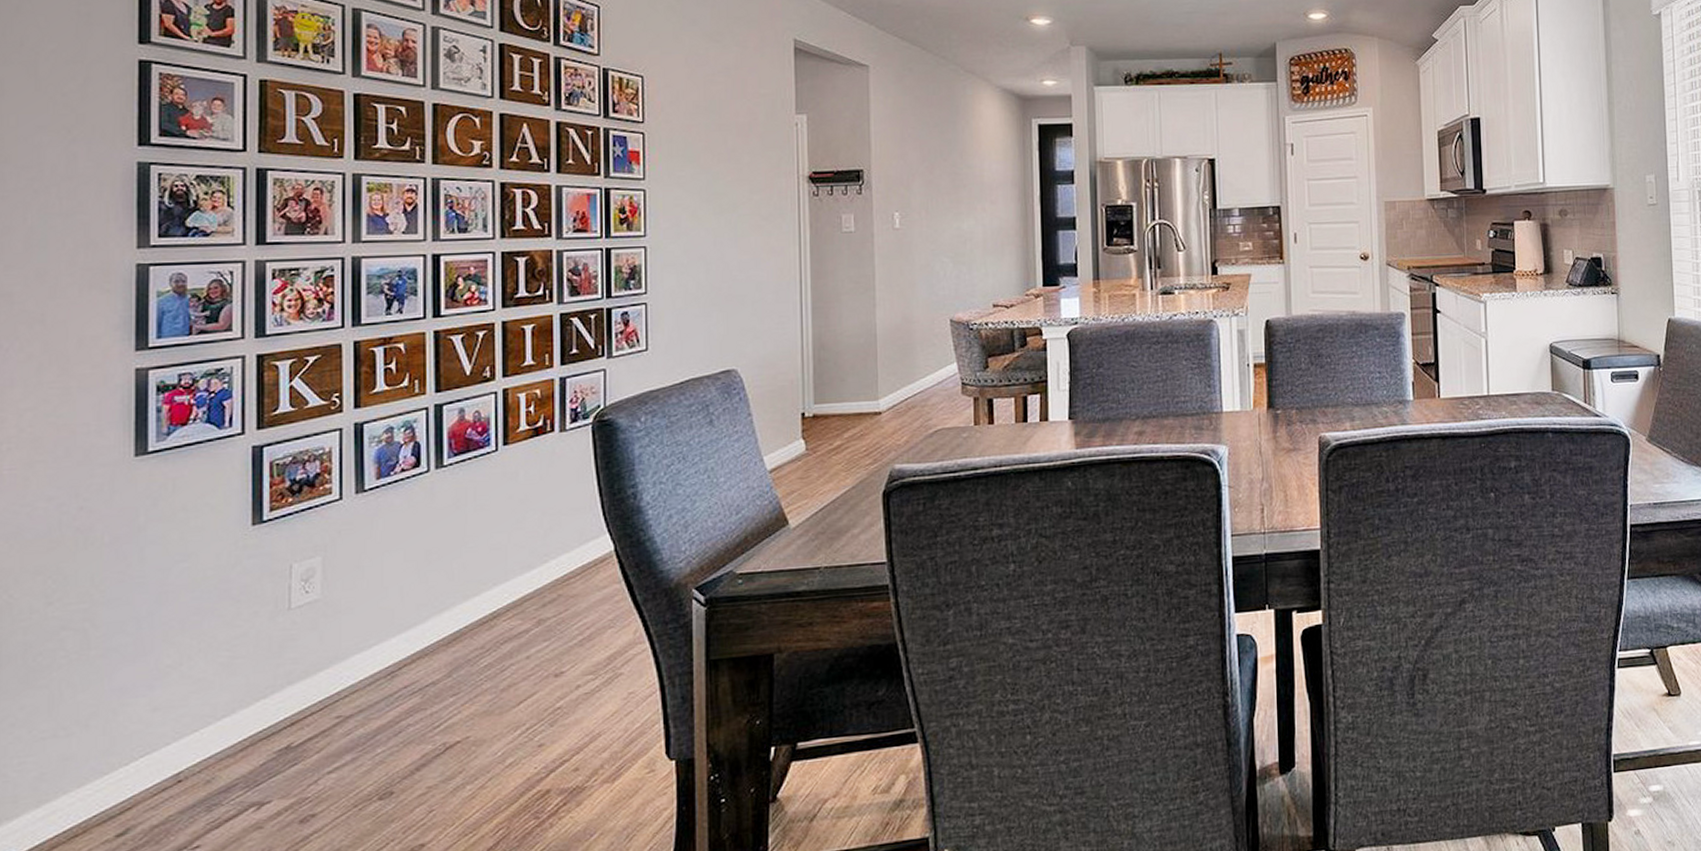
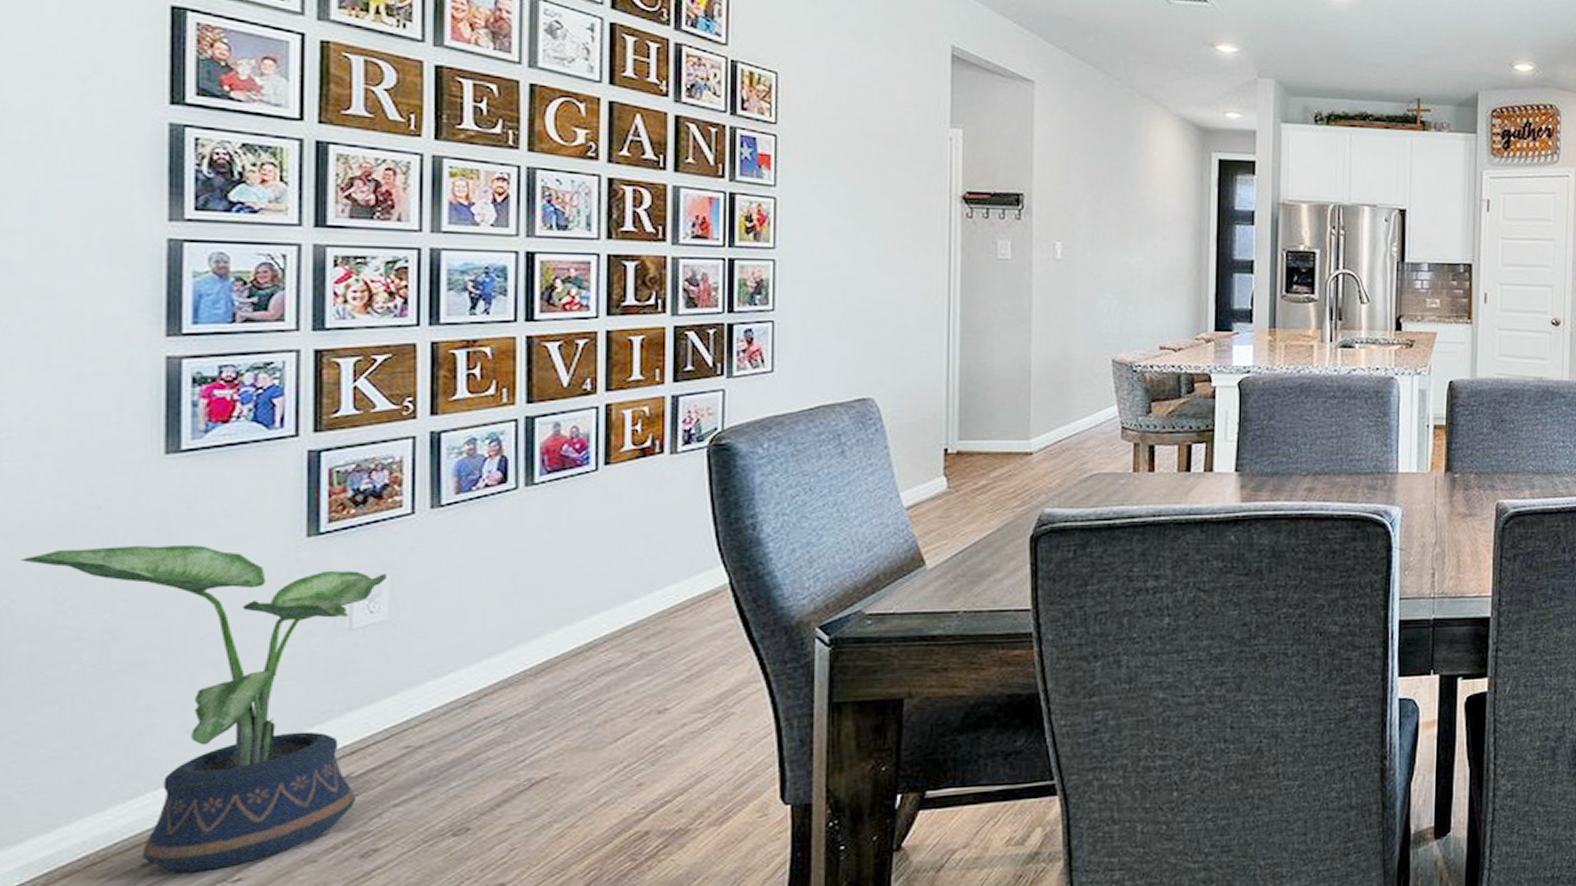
potted plant: none [18,537,319,842] -> present [21,545,386,873]

